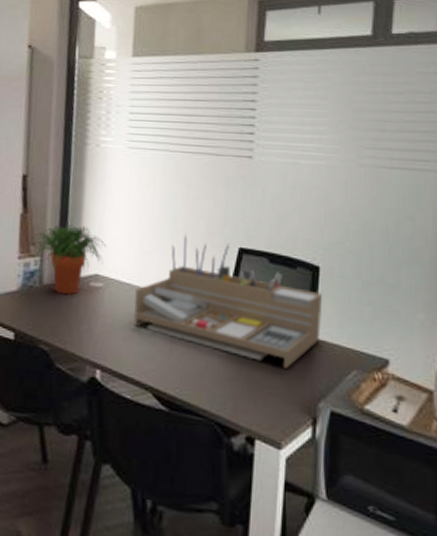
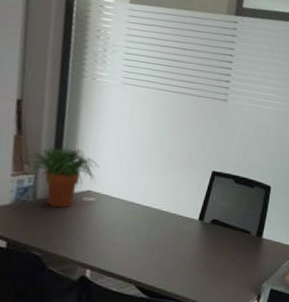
desk organizer: present [133,234,322,369] -> none [121,159,271,261]

